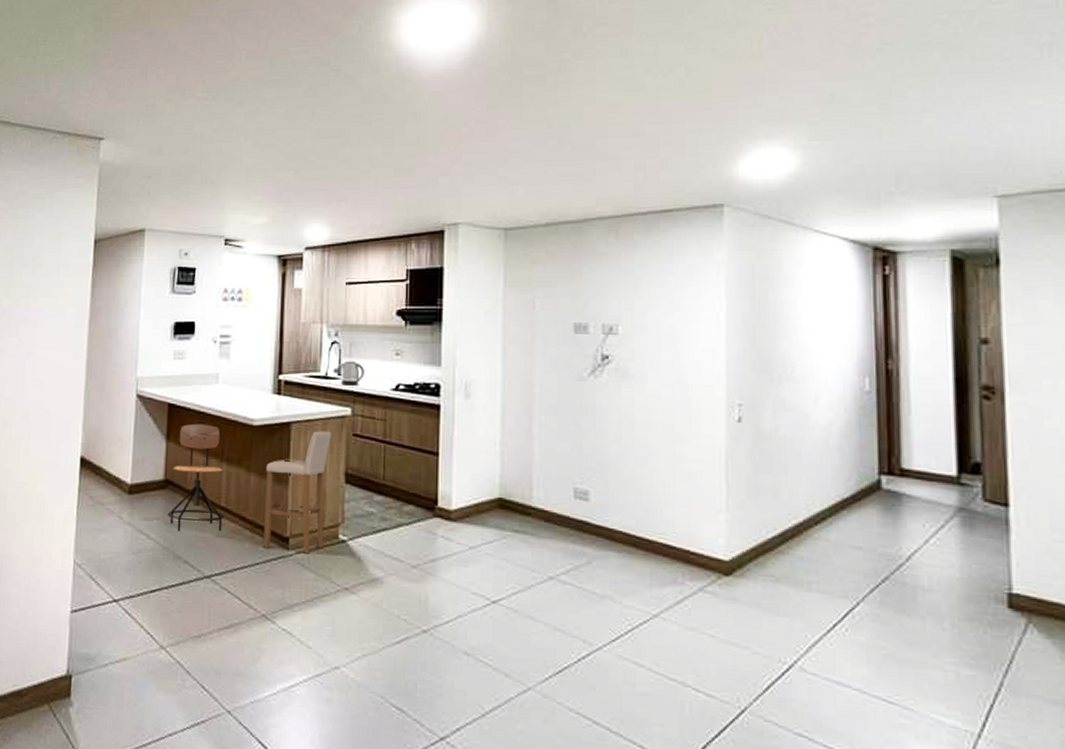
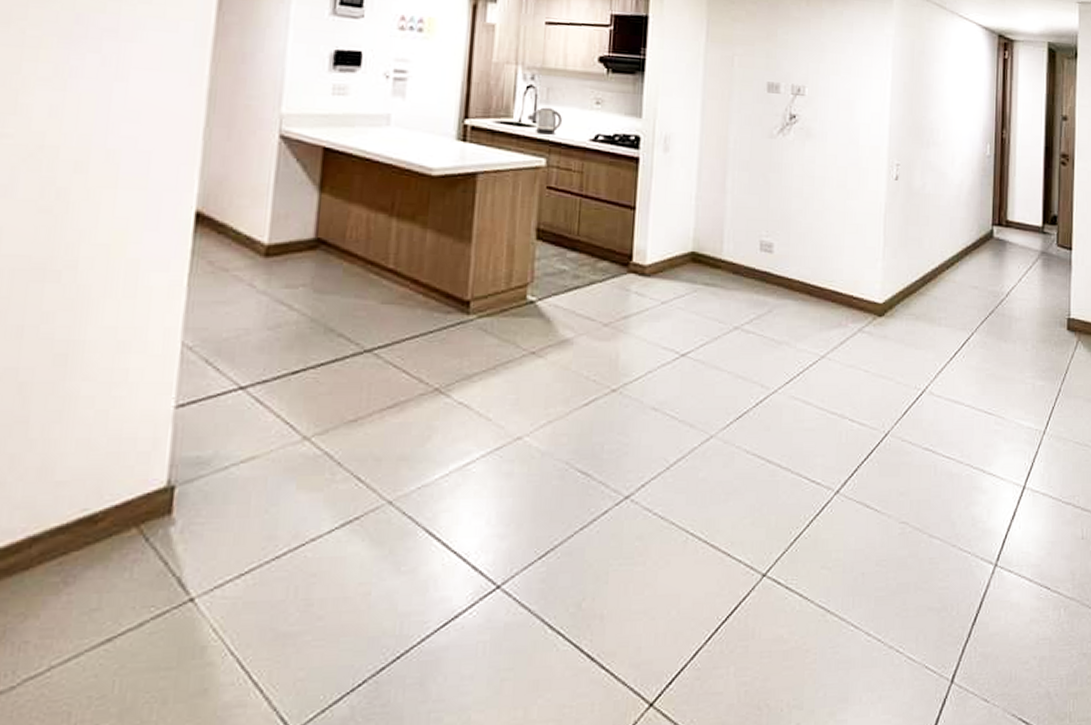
chair: present [167,421,224,532] -> none [317,169,392,300]
bar stool: present [263,431,331,554] -> none [439,182,523,318]

